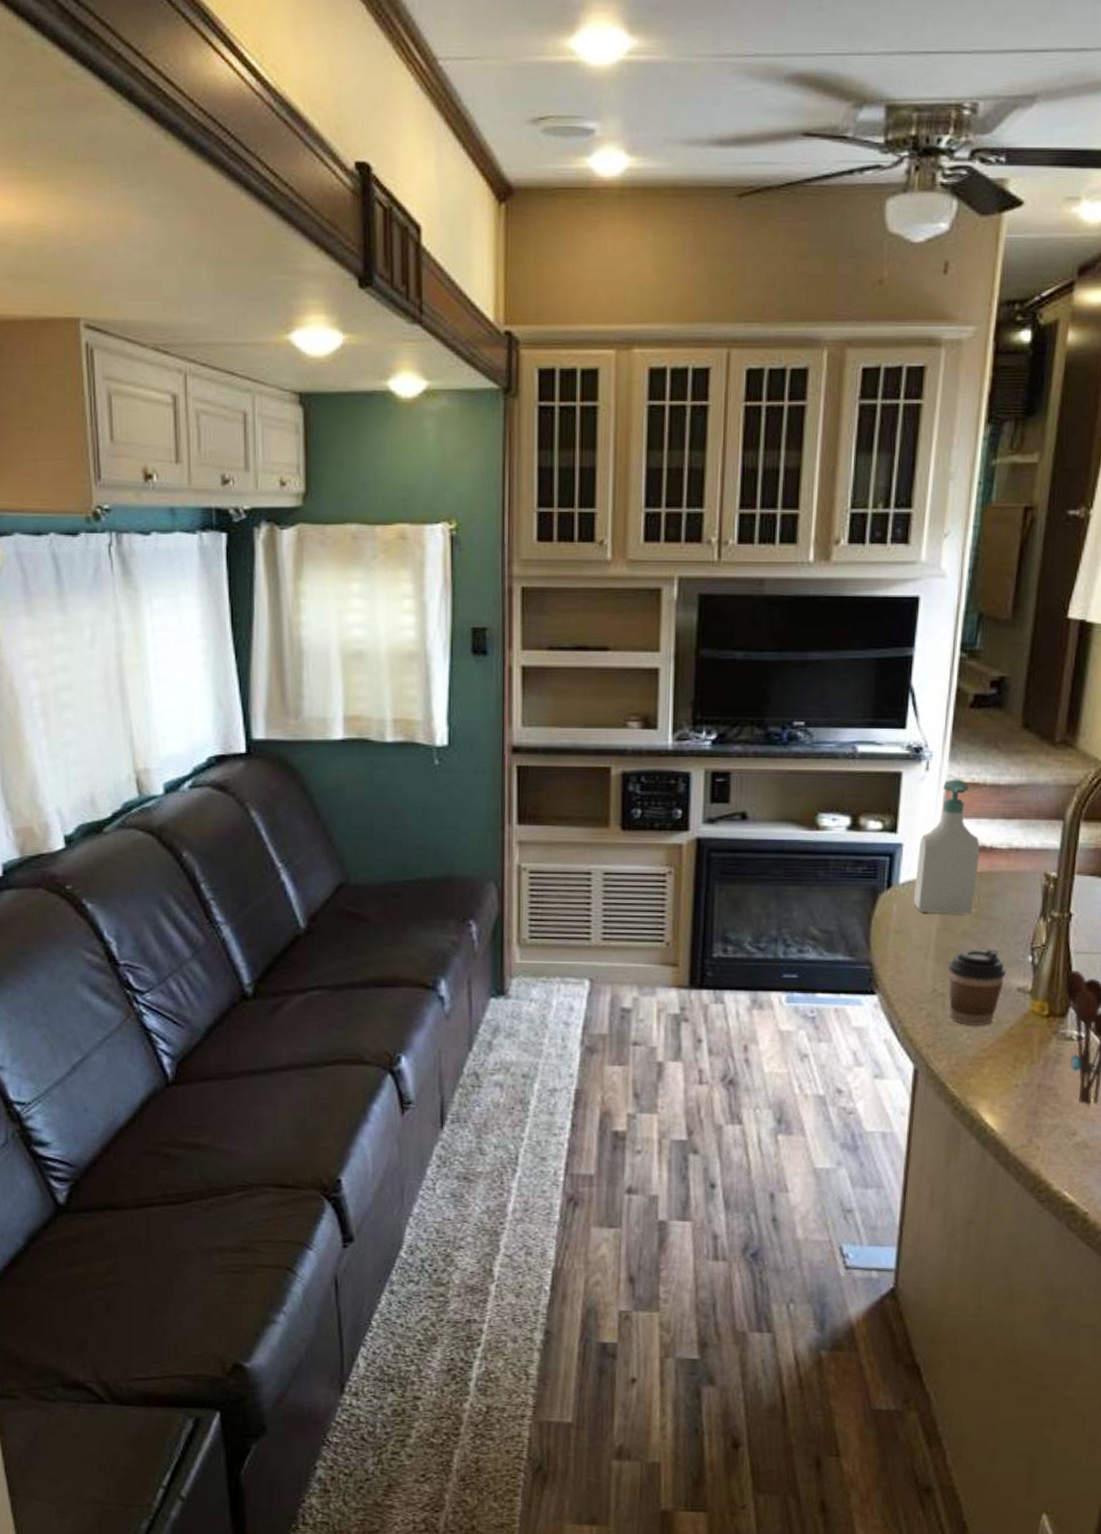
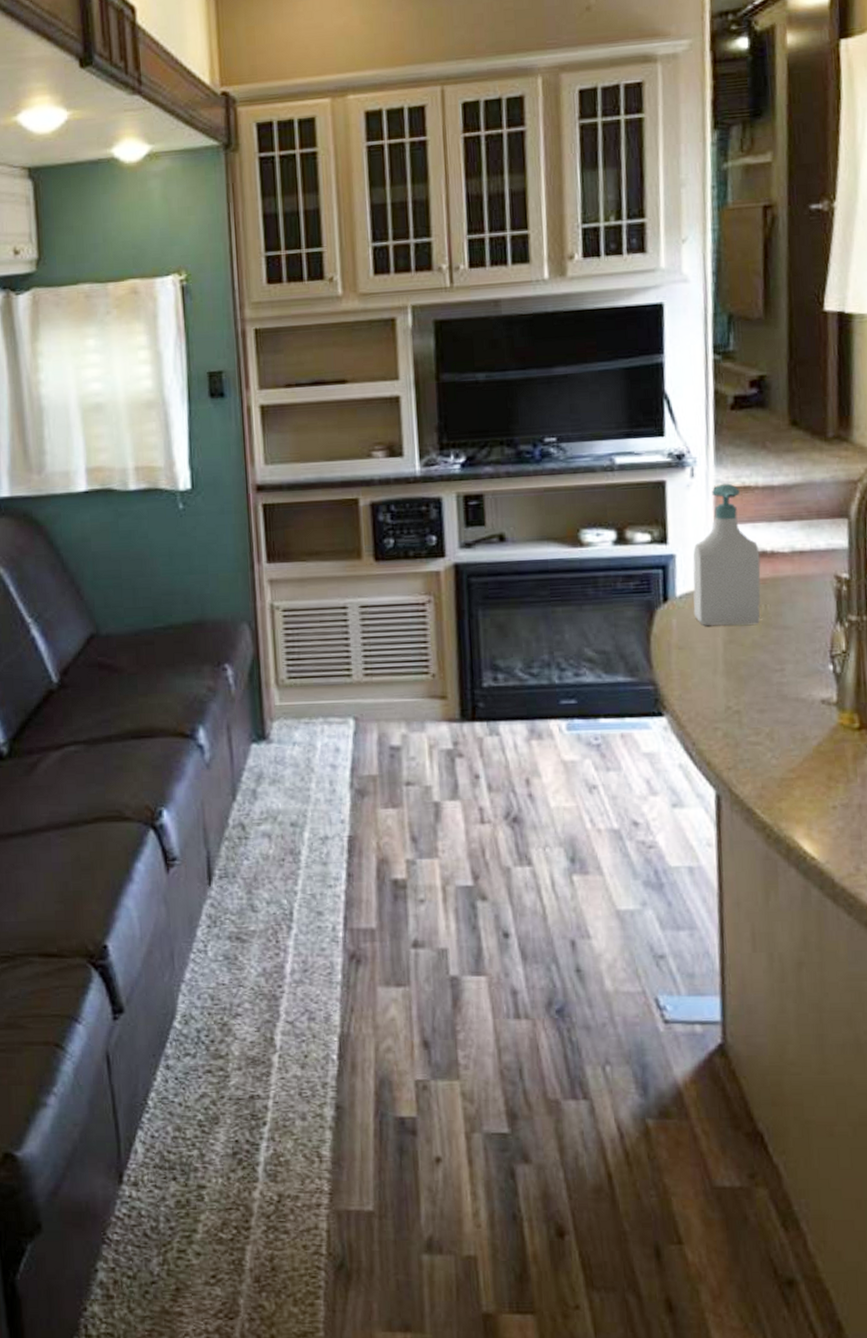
coffee cup: present [948,948,1007,1027] -> none [741,658,807,744]

